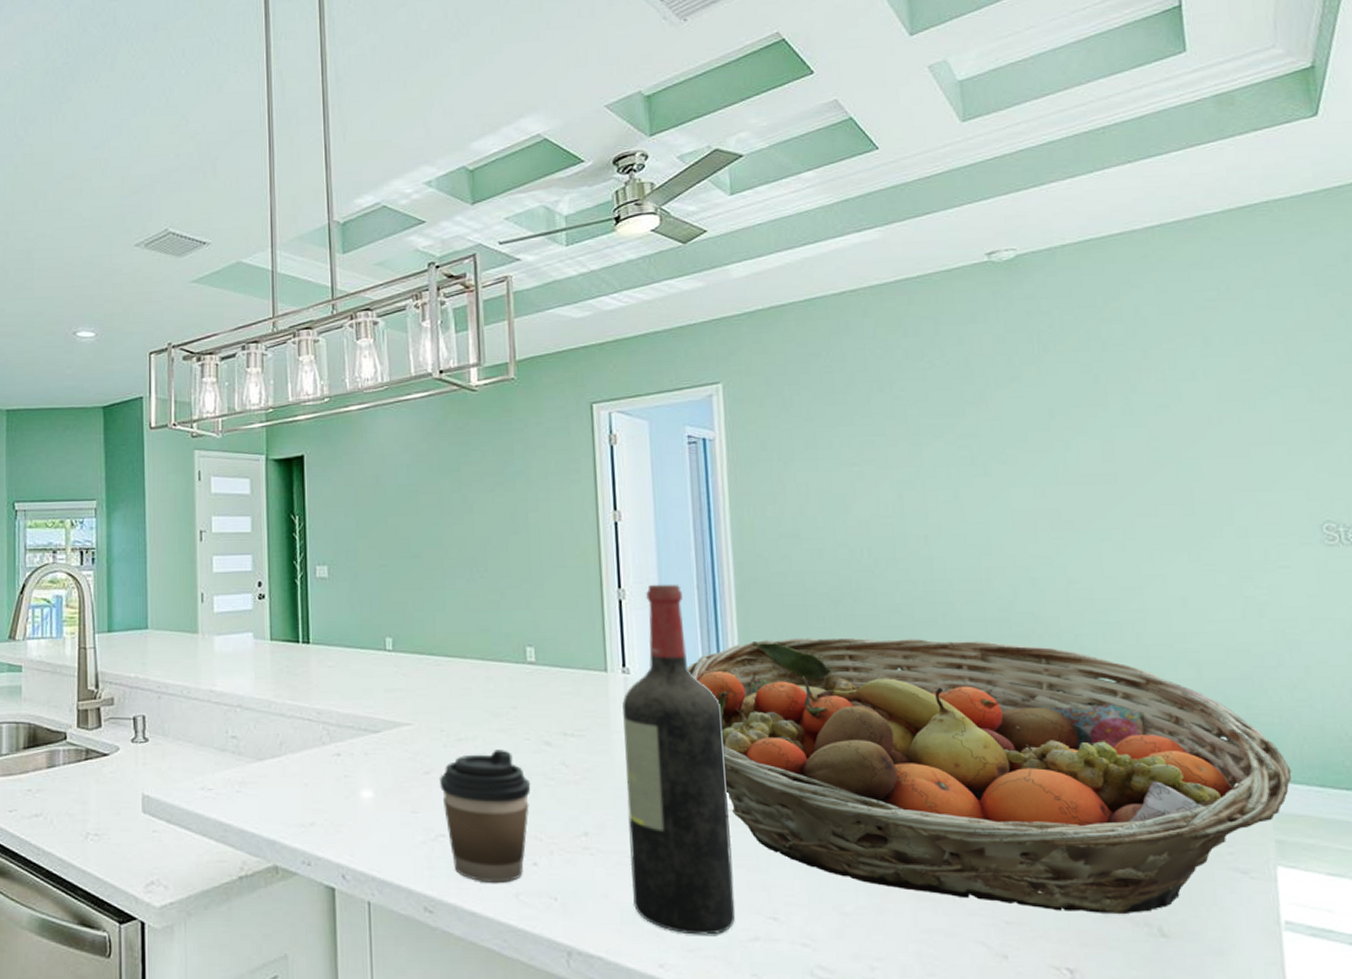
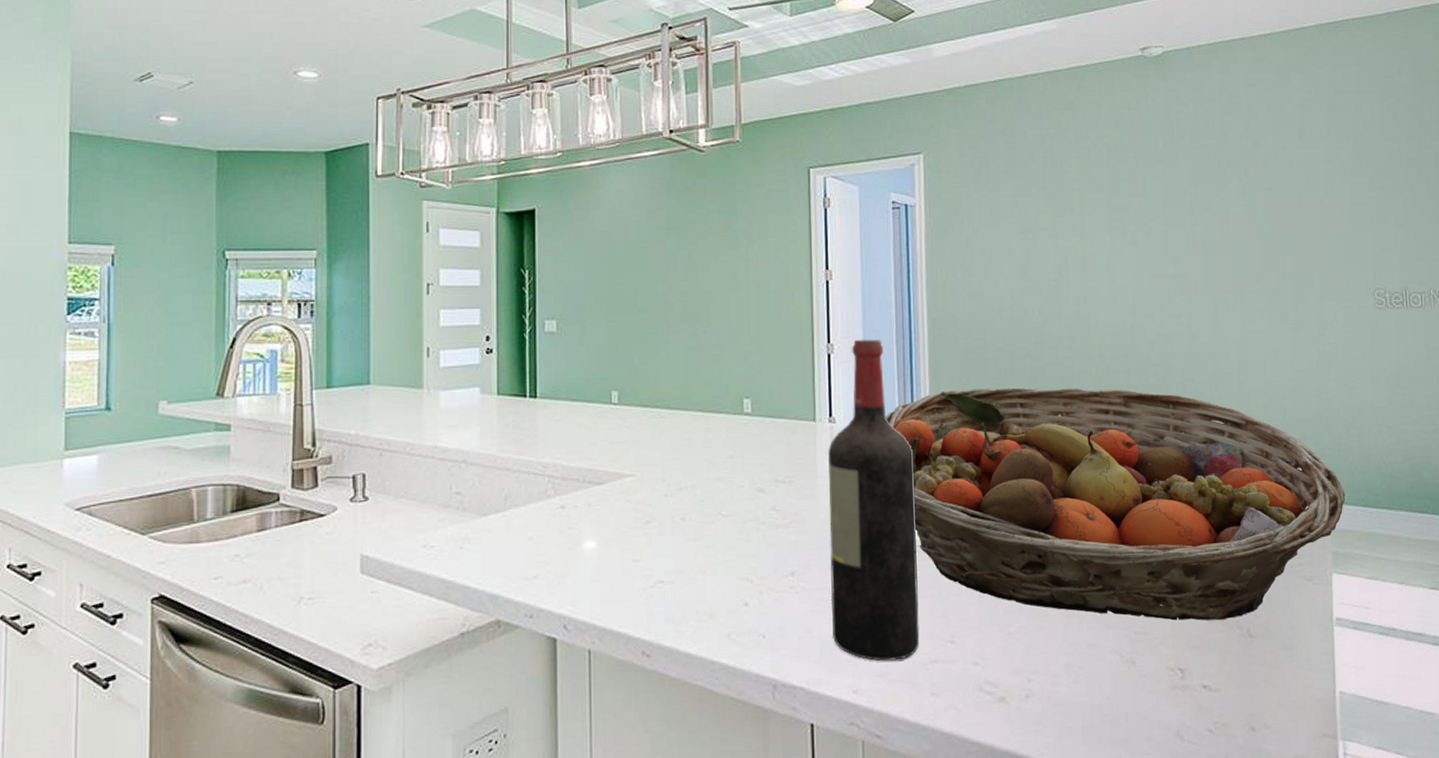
coffee cup: present [438,750,531,883] -> none [659,497,744,625]

